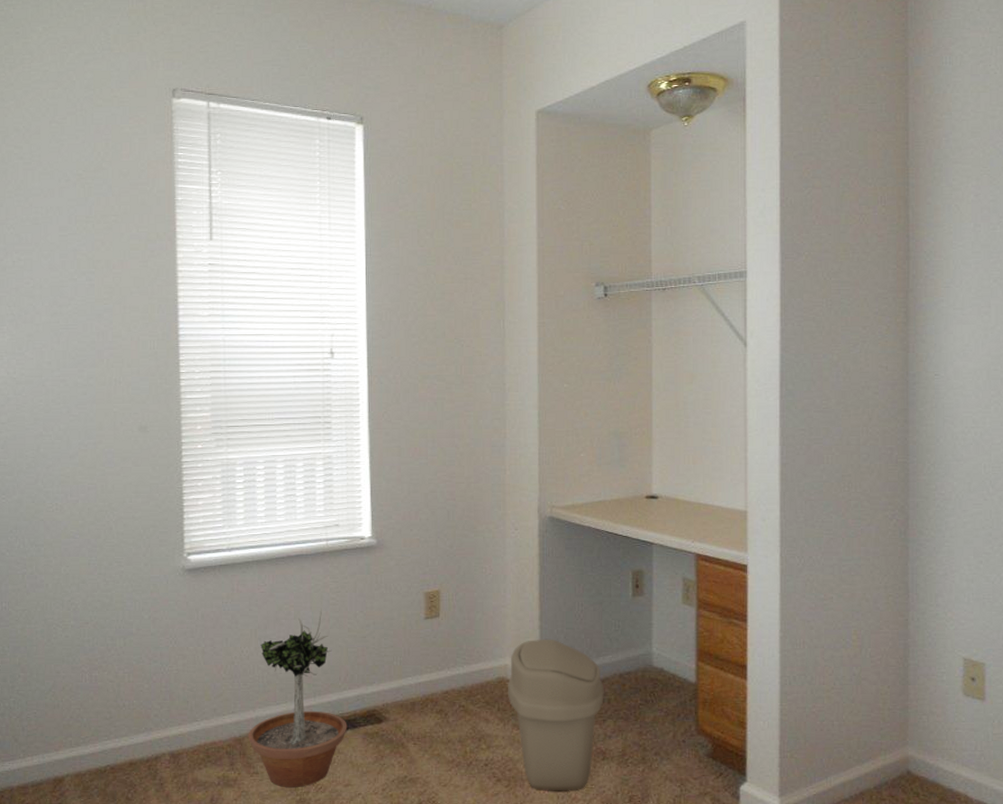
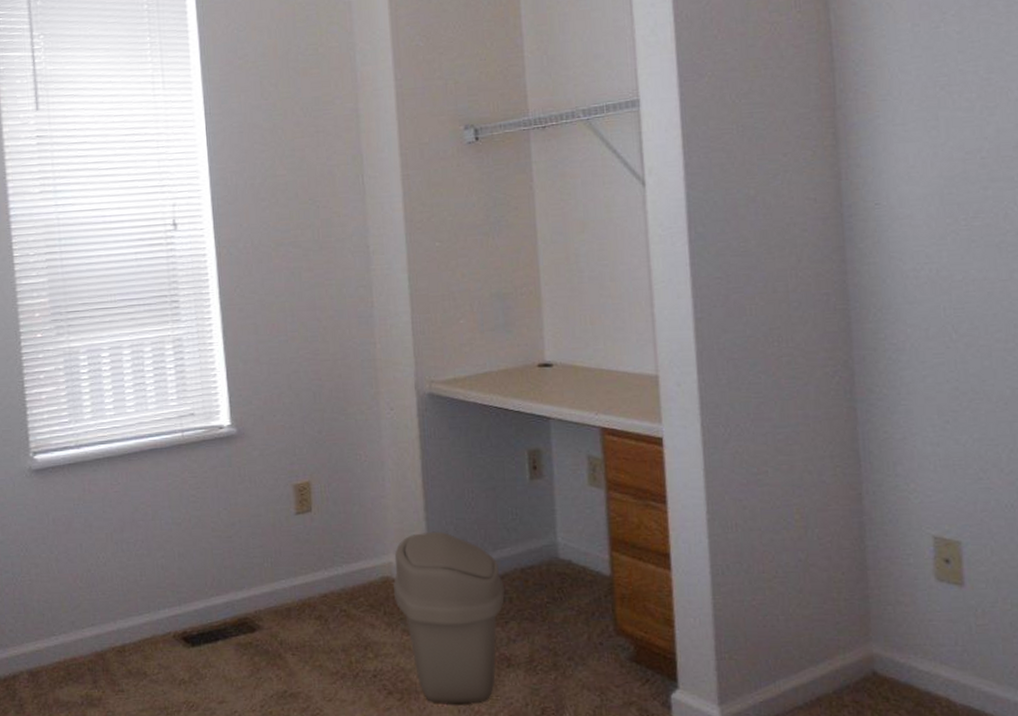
potted tree: present [248,609,347,787] -> none [110,507,218,706]

